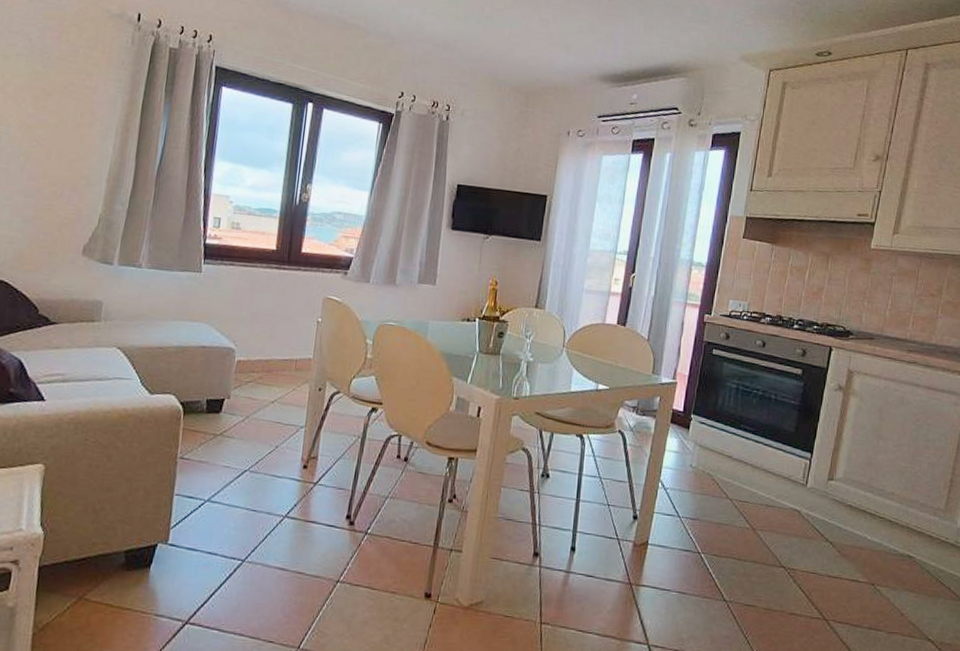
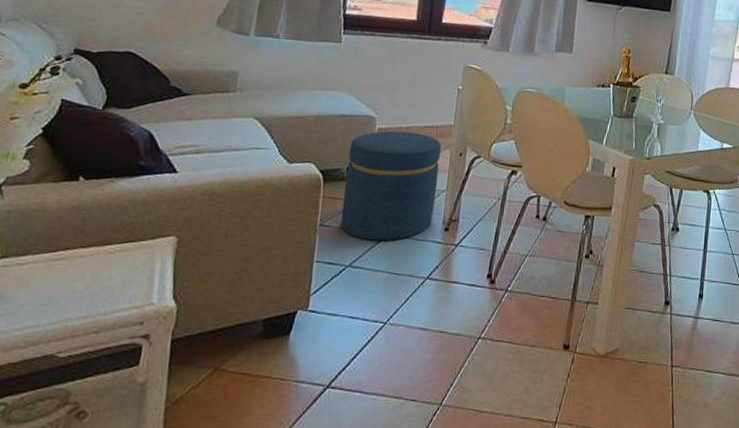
ottoman: none [200,363,301,477] -> present [341,130,442,241]

